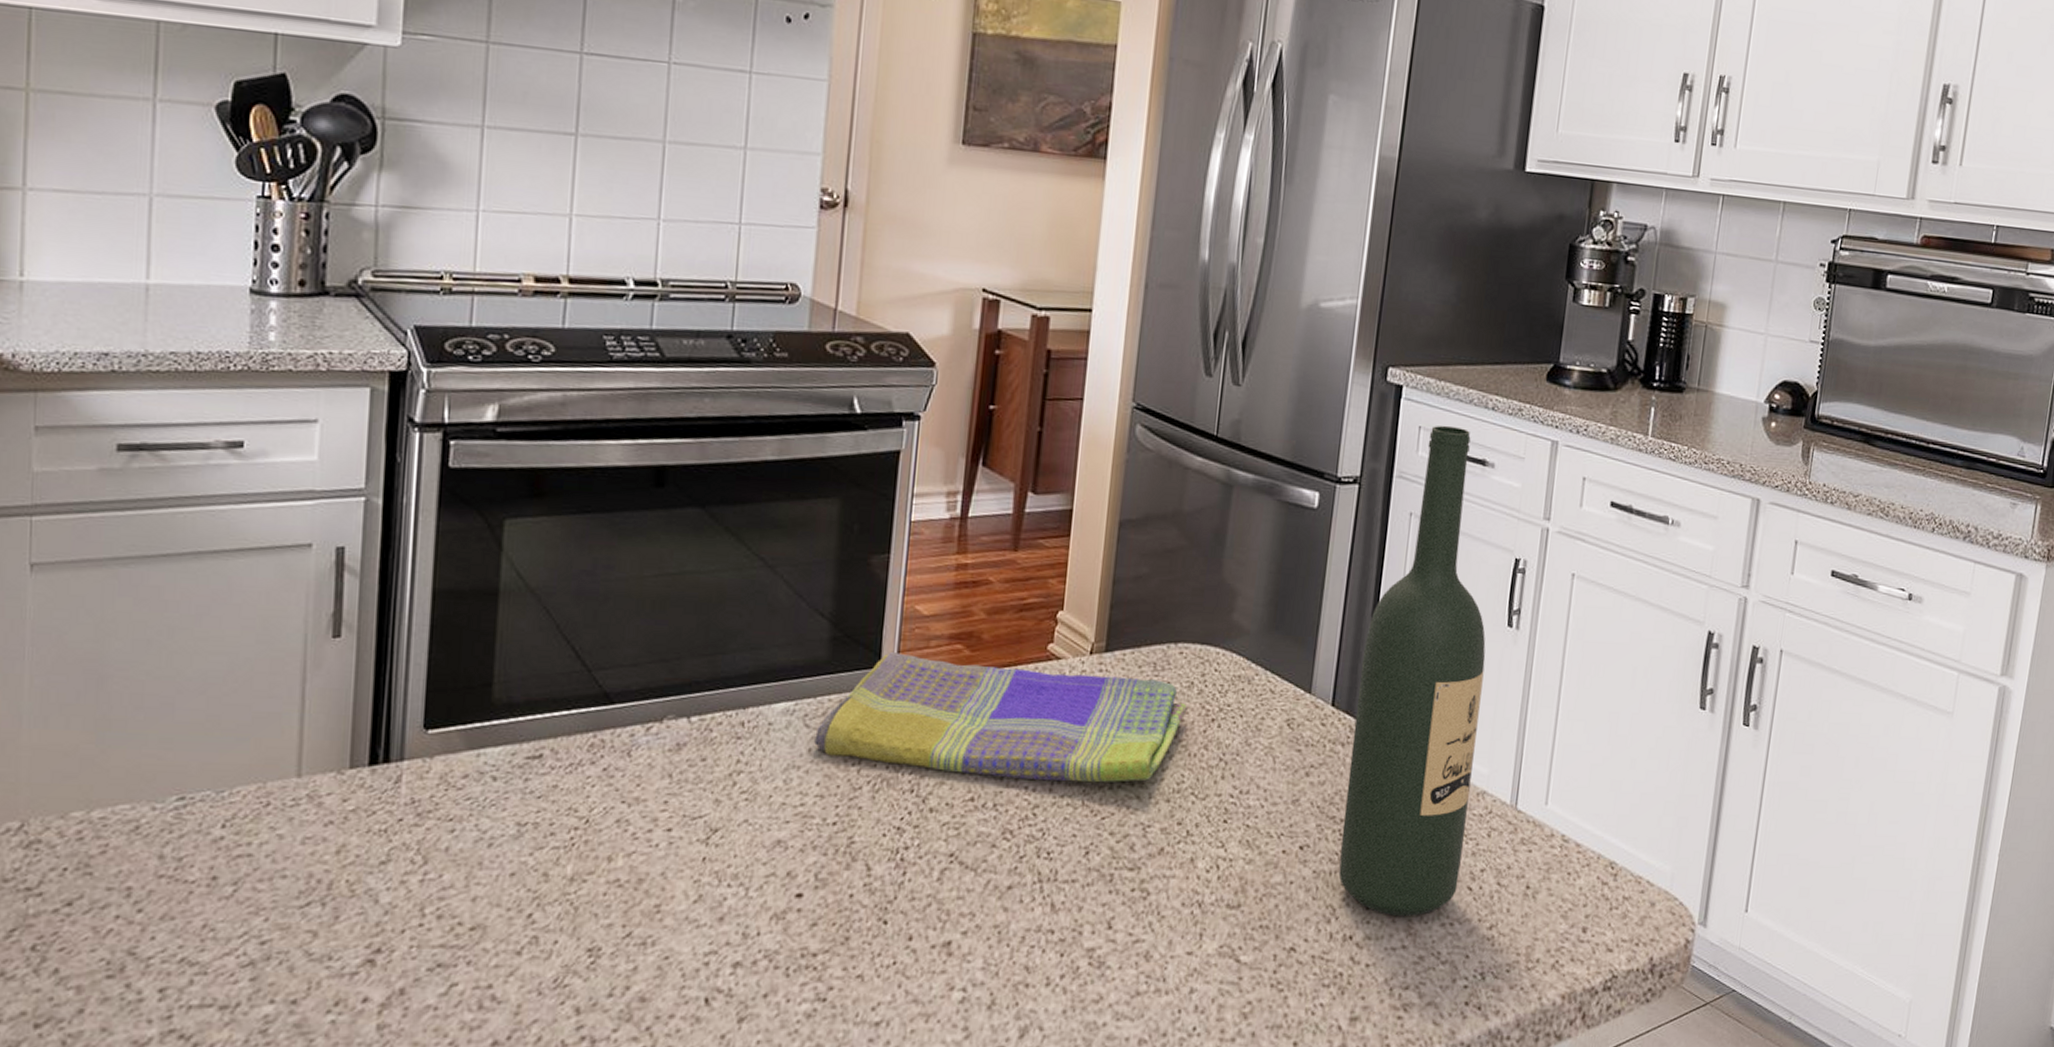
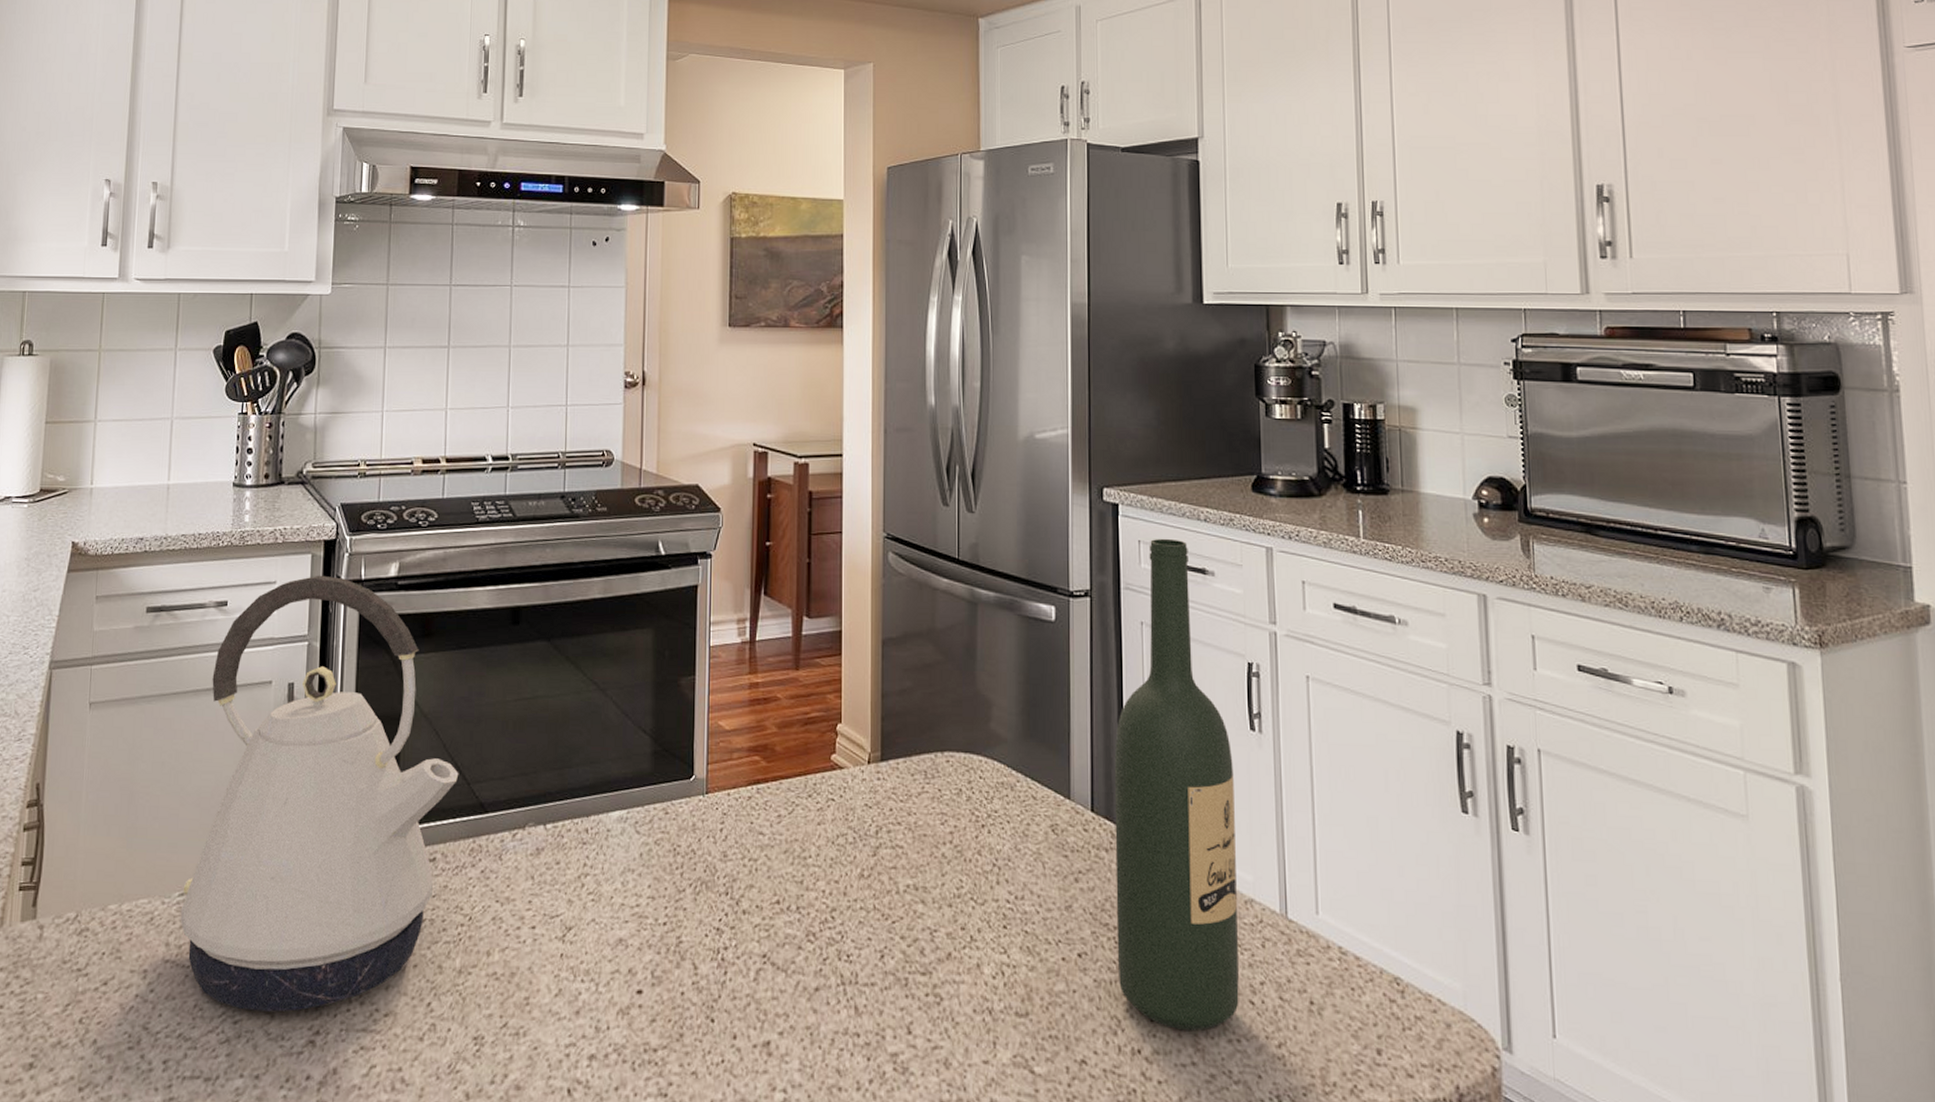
kettle: none [179,414,577,930] -> present [180,575,459,1012]
dish towel: present [814,651,1188,783] -> none [644,763,959,887]

